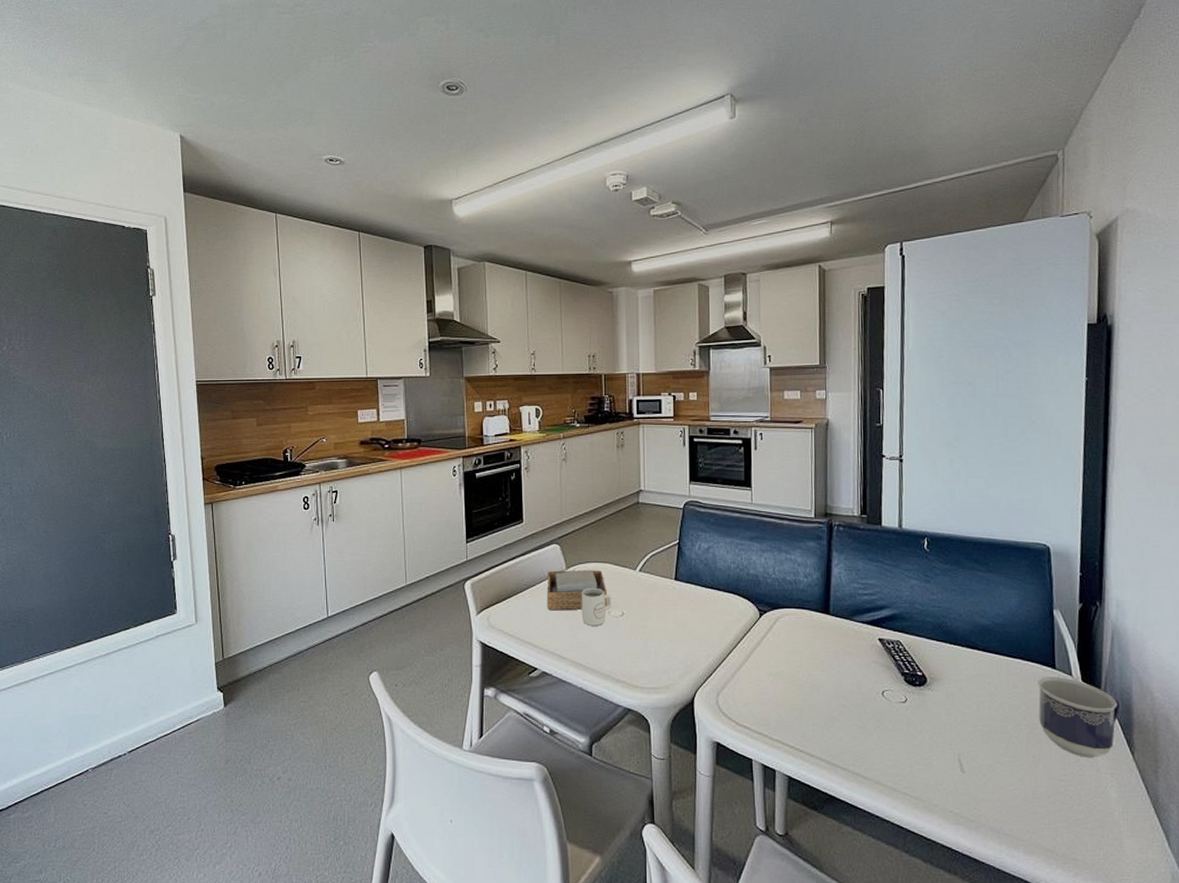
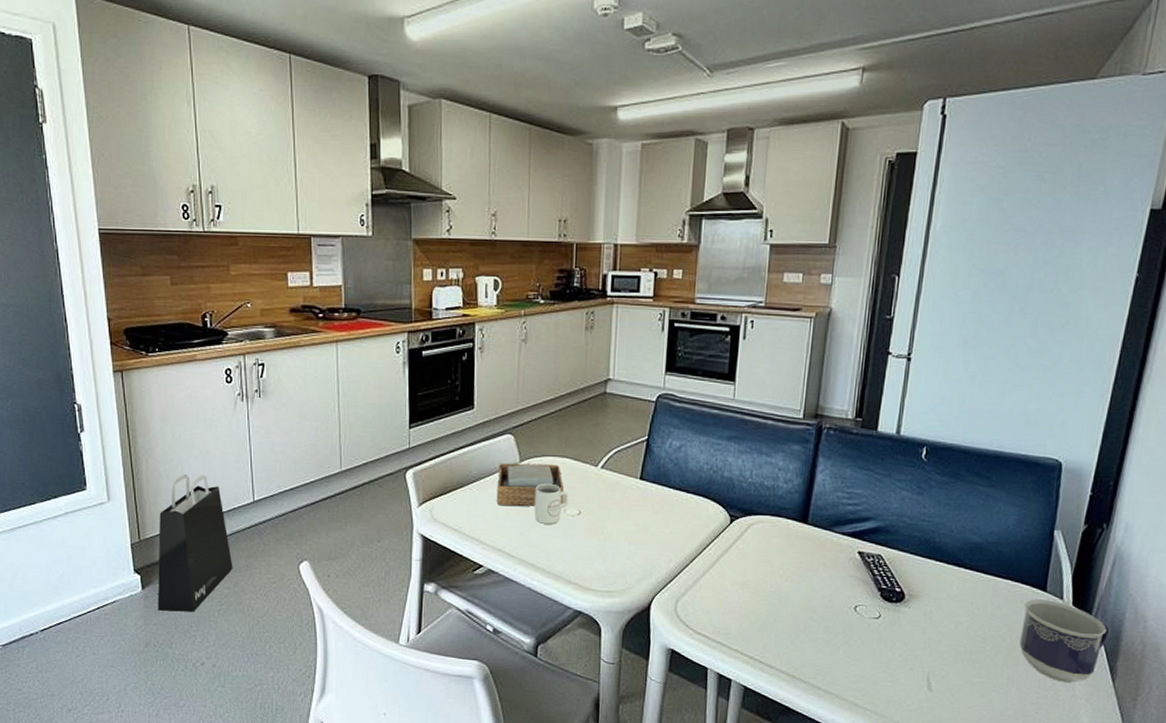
shopping bag: none [238,594,309,727] -> present [157,474,233,612]

